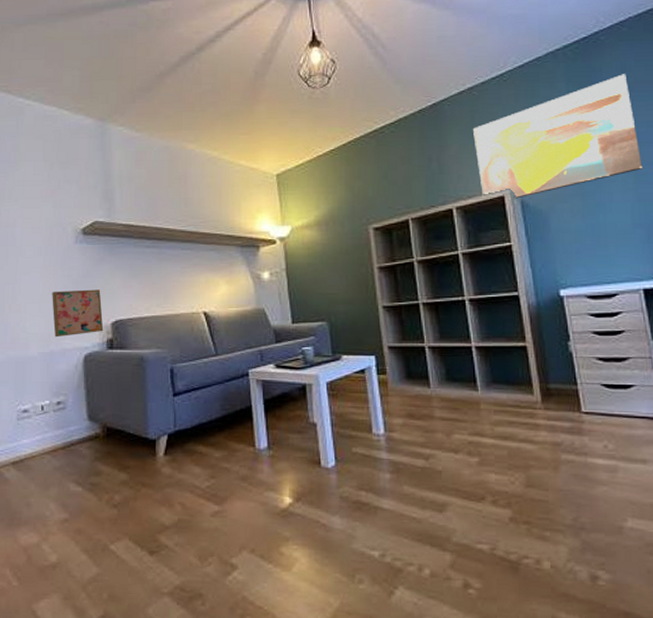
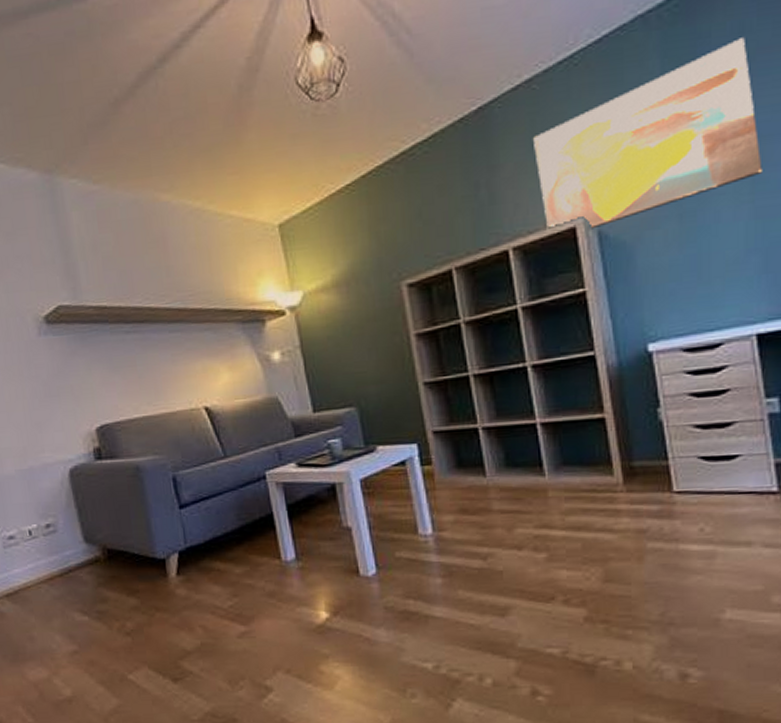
wall art: present [52,289,104,338] -> none [20,390,88,451]

